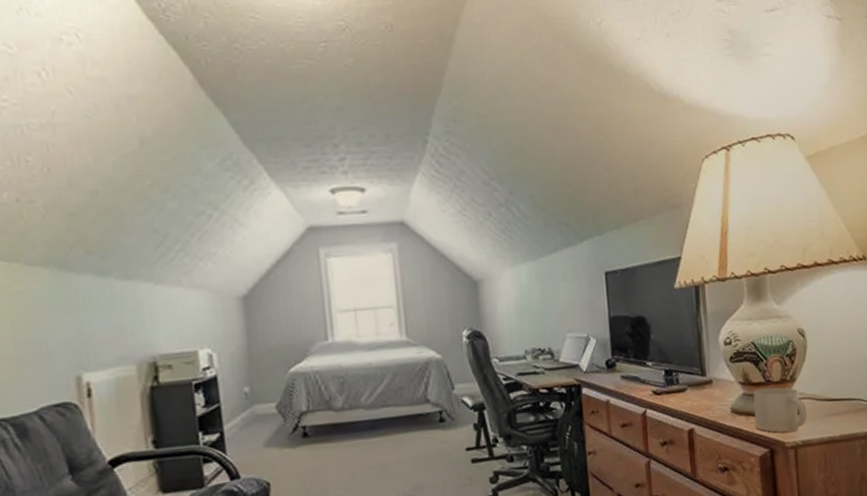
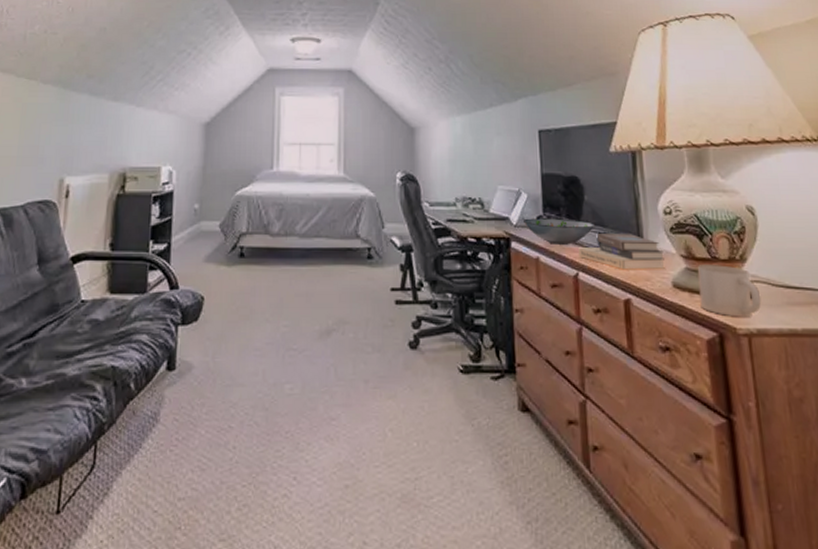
decorative bowl: none [593,359,660,386] -> present [524,218,594,245]
books: none [646,367,725,403] -> present [578,234,665,270]

